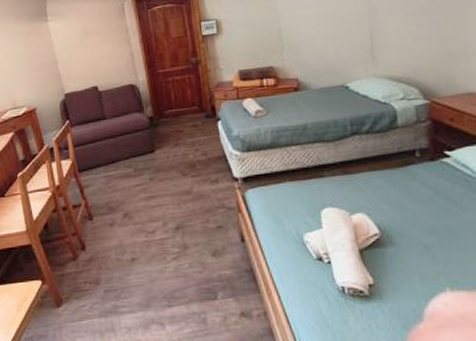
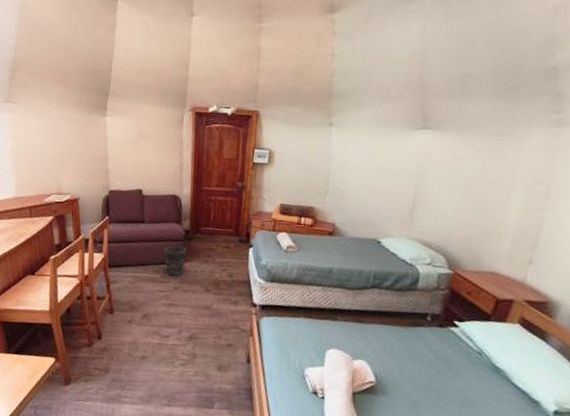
wastebasket: none [132,135,156,167] -> present [164,245,187,276]

